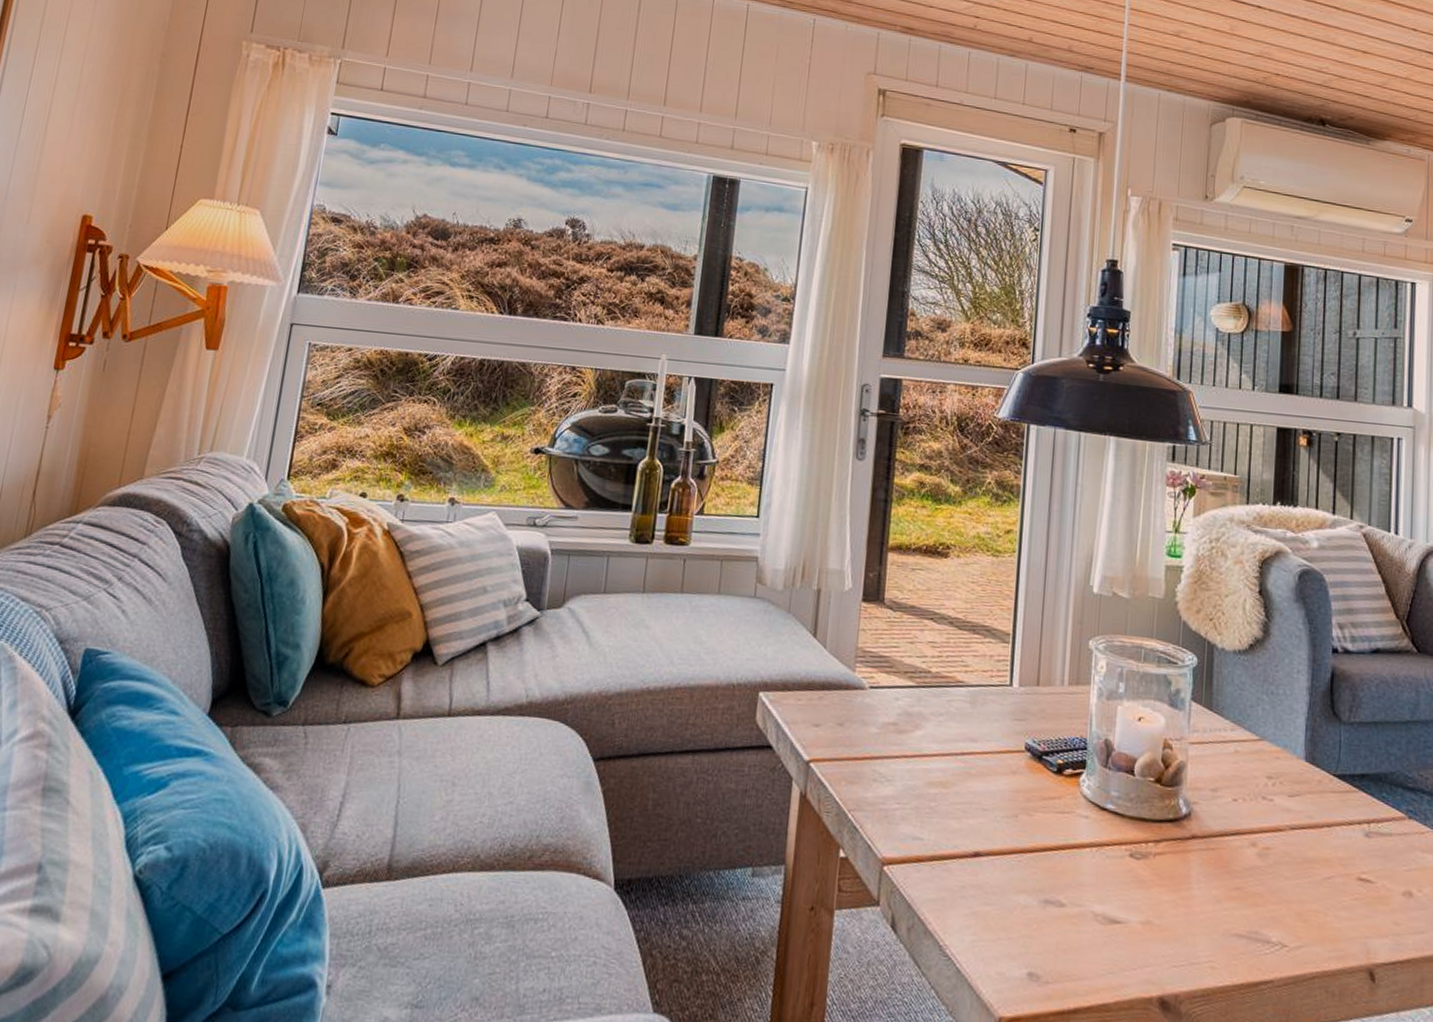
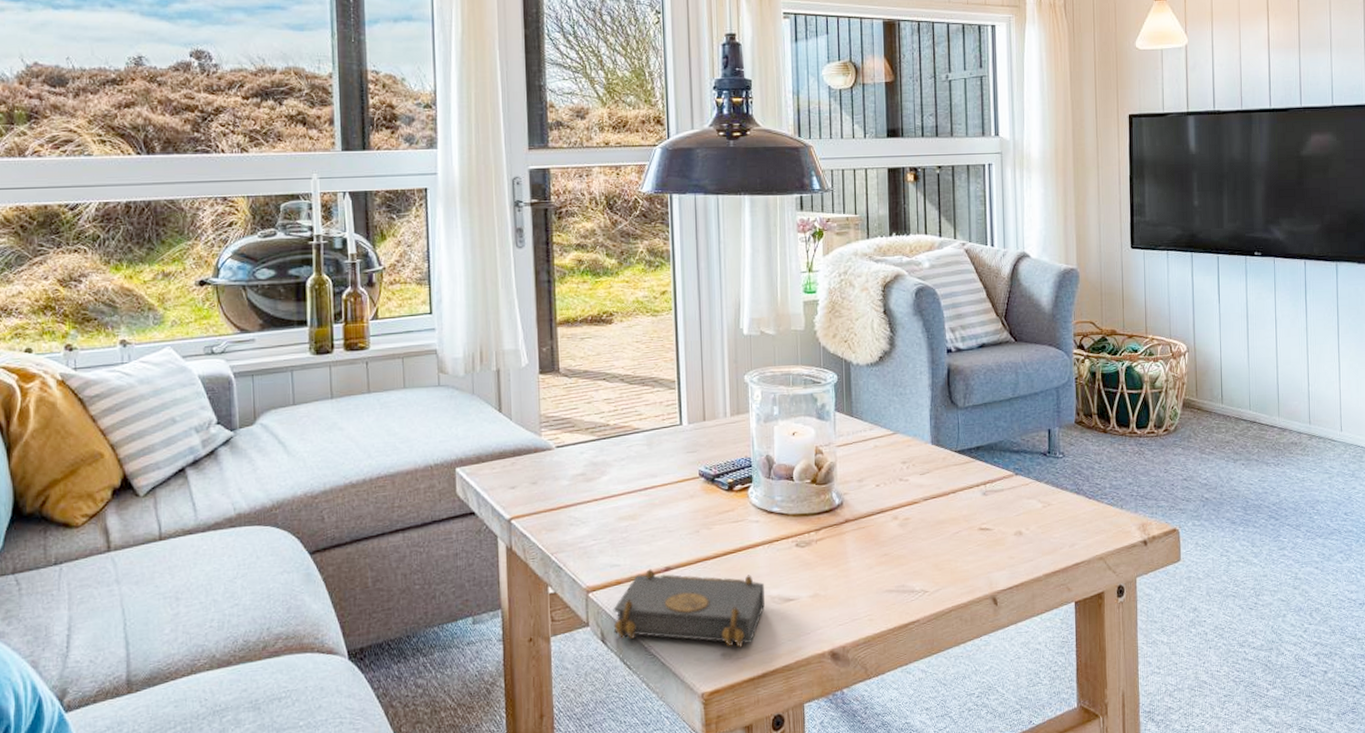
book: none [906,849,1087,970] -> present [613,568,765,648]

